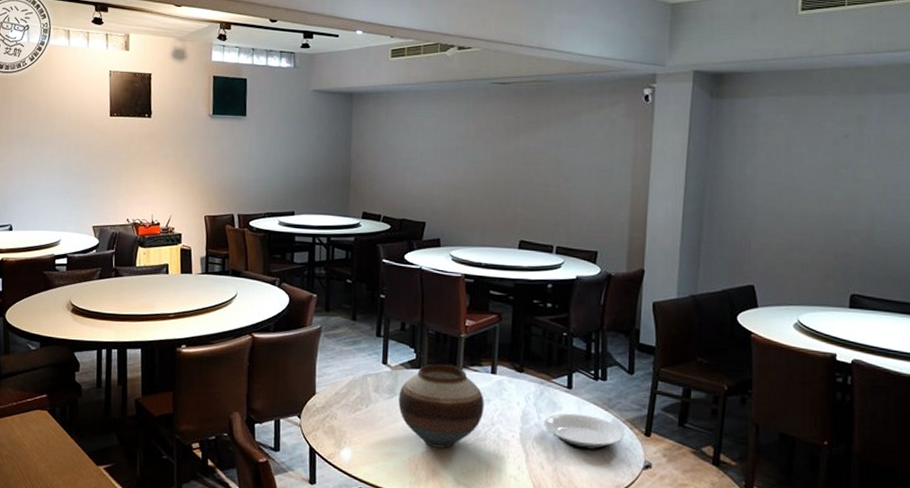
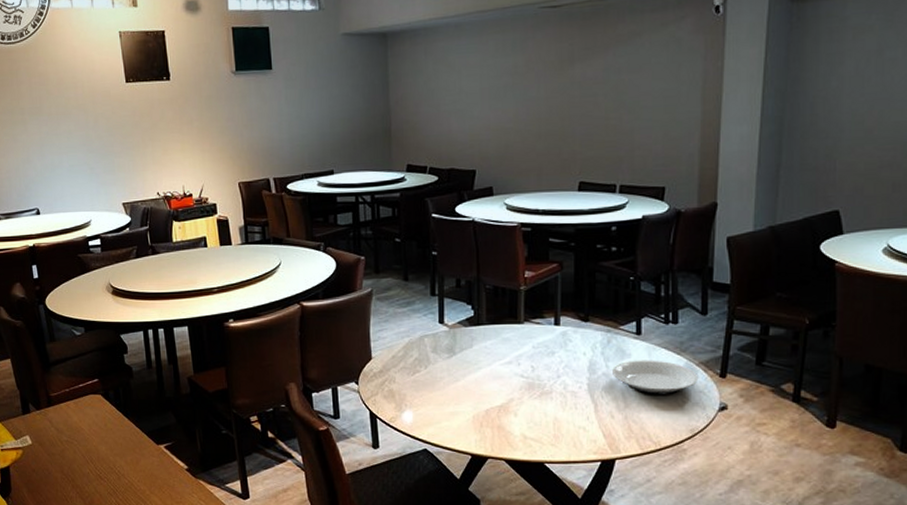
vase: present [398,364,484,448] -> none [458,319,549,404]

